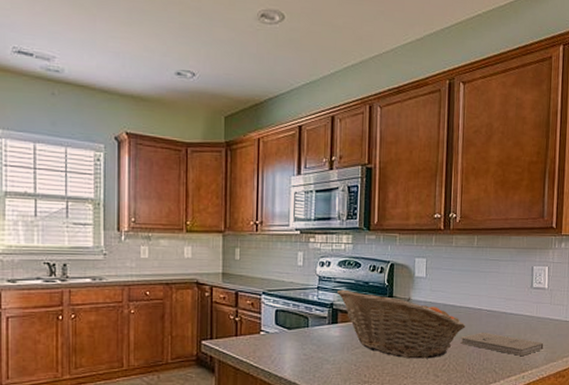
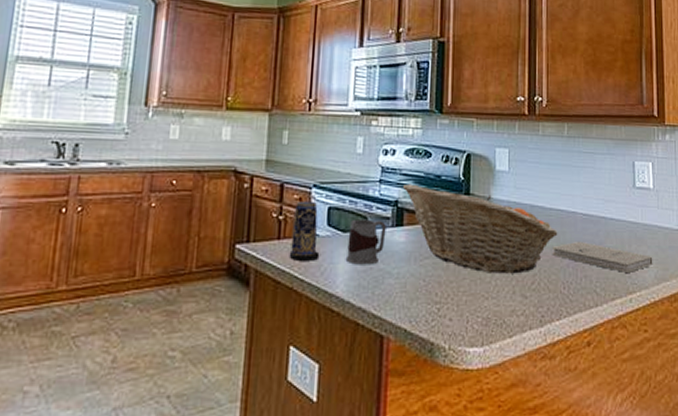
candle: none [245,305,270,352] -> present [289,200,320,261]
mug: none [291,318,324,355] -> present [345,219,386,265]

